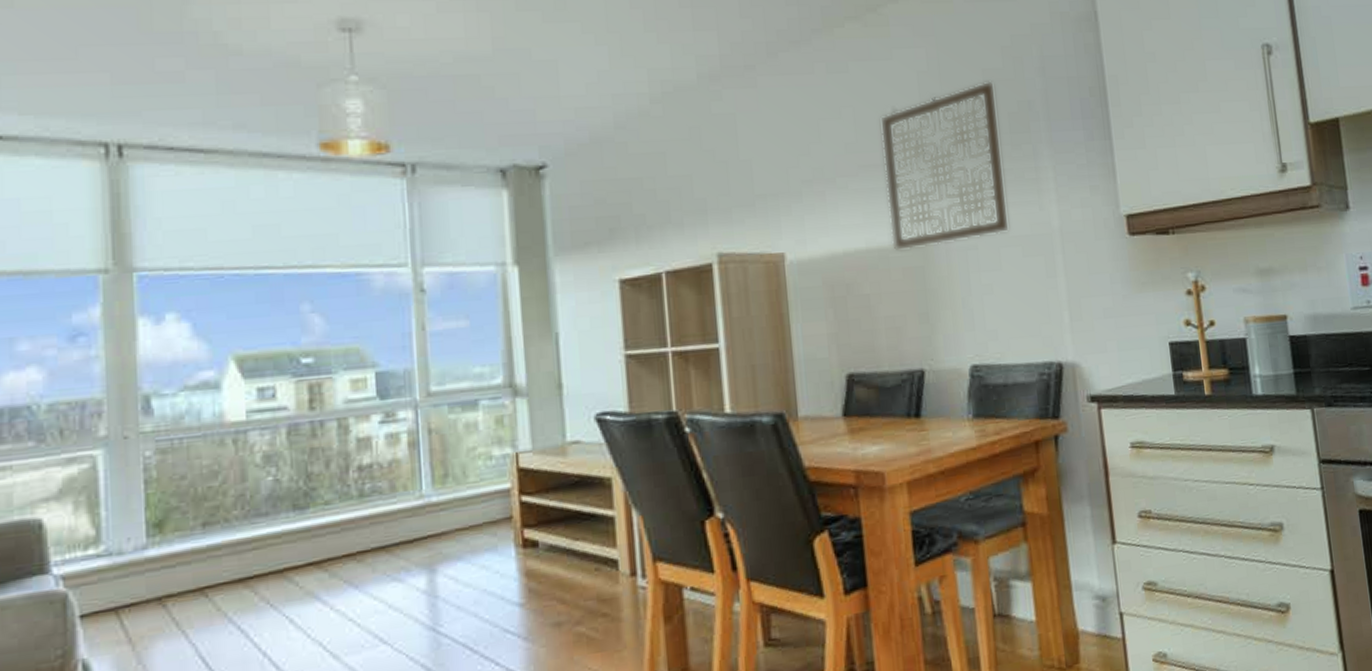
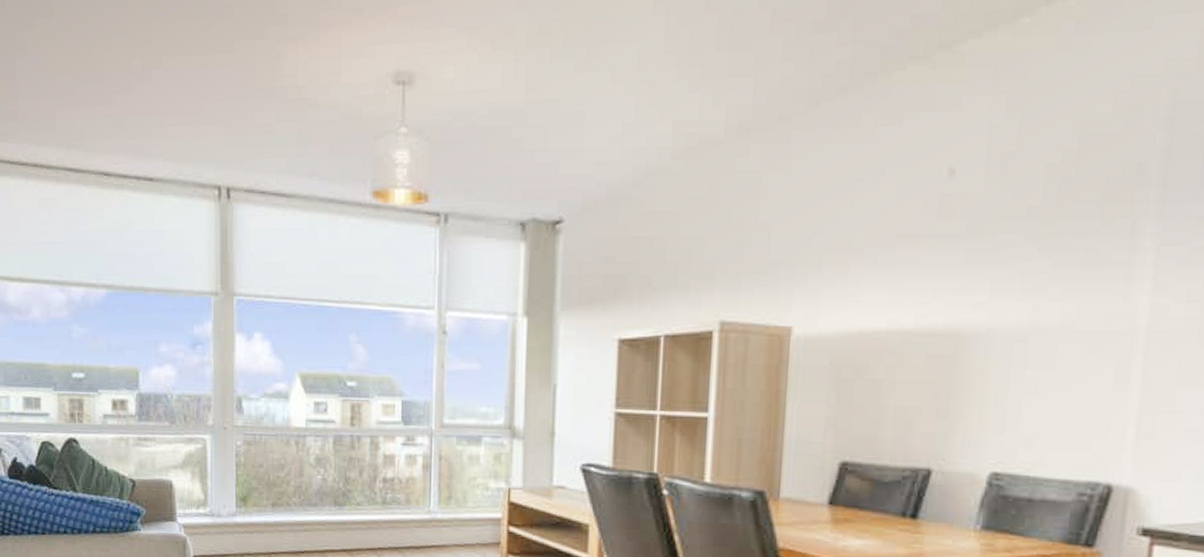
wall art: present [879,81,1010,251] -> none [919,136,1096,336]

